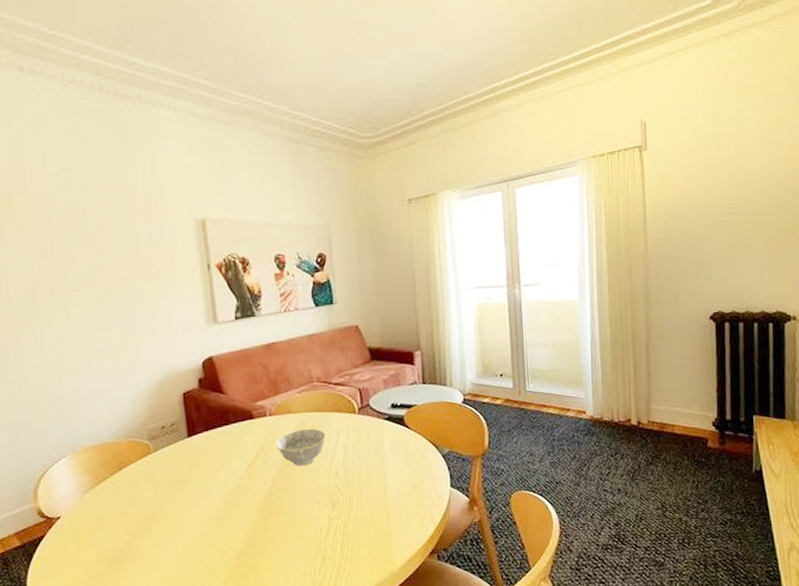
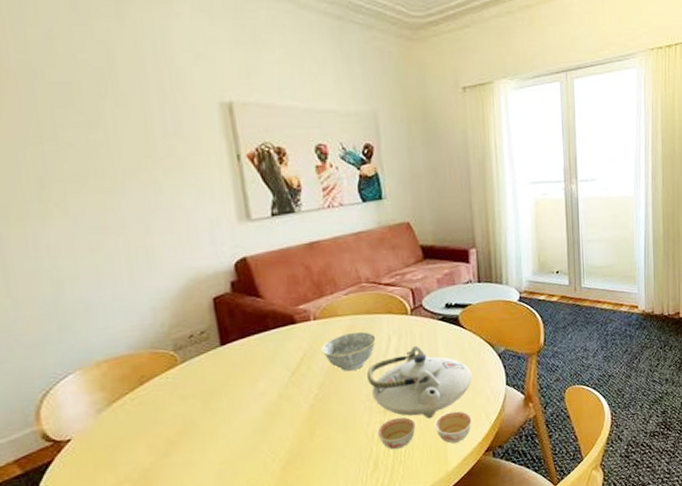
teapot: none [316,443,418,546] -> present [366,345,473,450]

